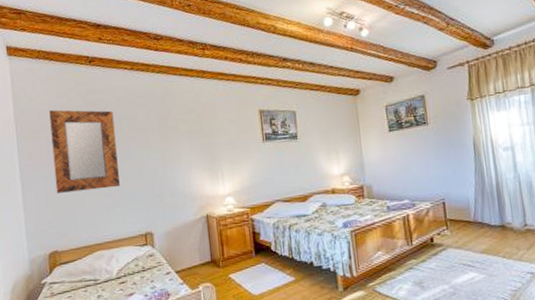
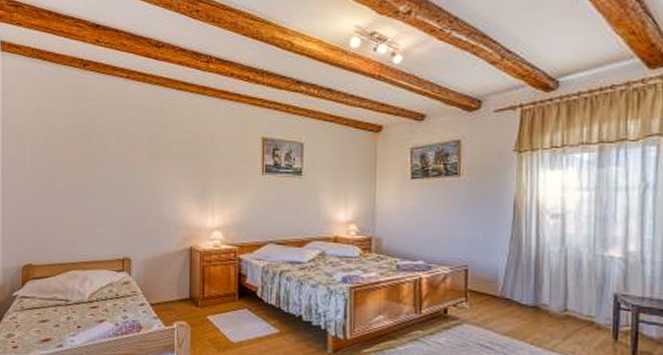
home mirror: present [49,110,120,193] -> none [36,114,103,205]

